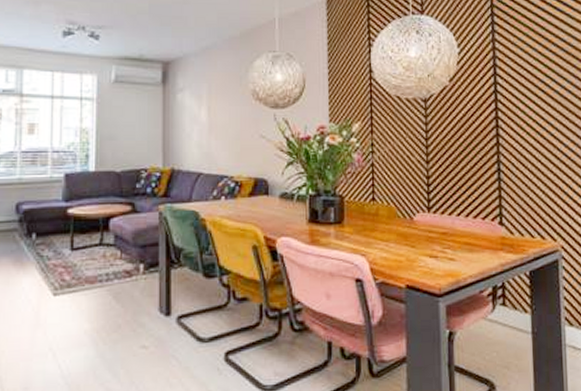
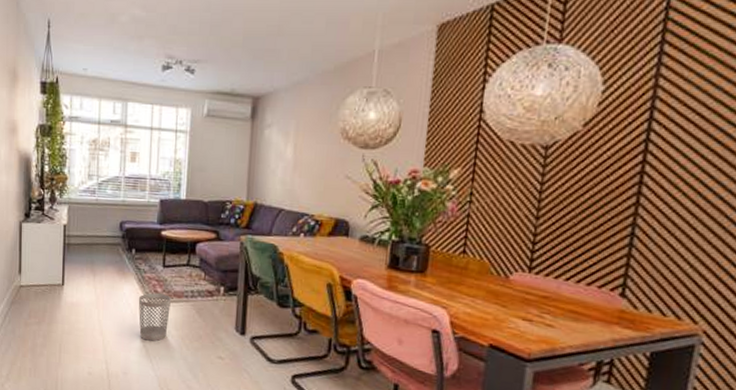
wastebasket: none [41,282,82,342] -> present [138,293,171,342]

